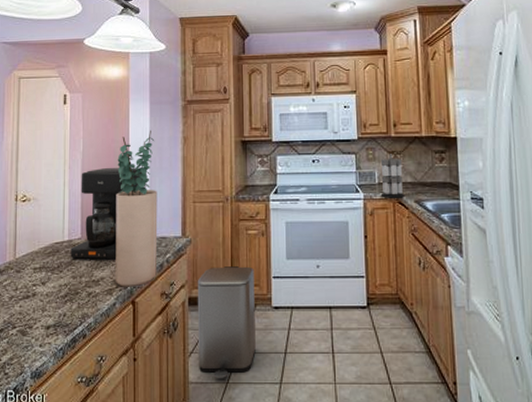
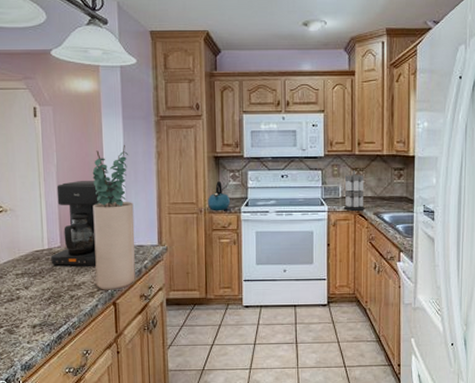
pedal bin: present [197,266,256,378] -> none [174,271,228,366]
kettle: none [234,167,259,200] -> present [207,182,231,211]

